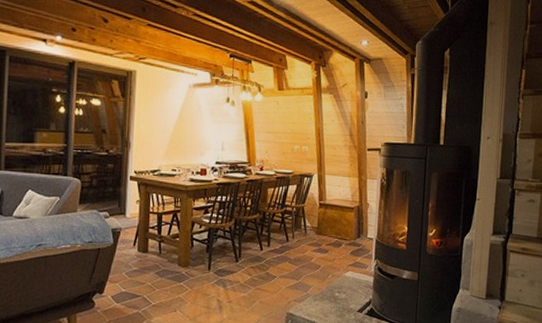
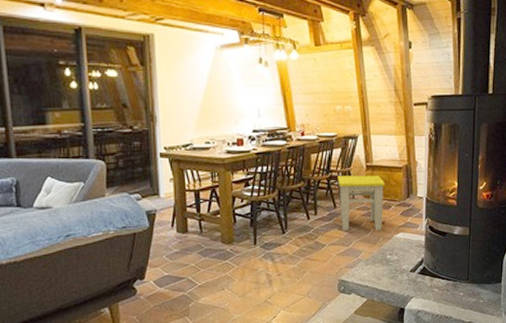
stool: none [291,211,338,268] -> present [337,175,386,231]

